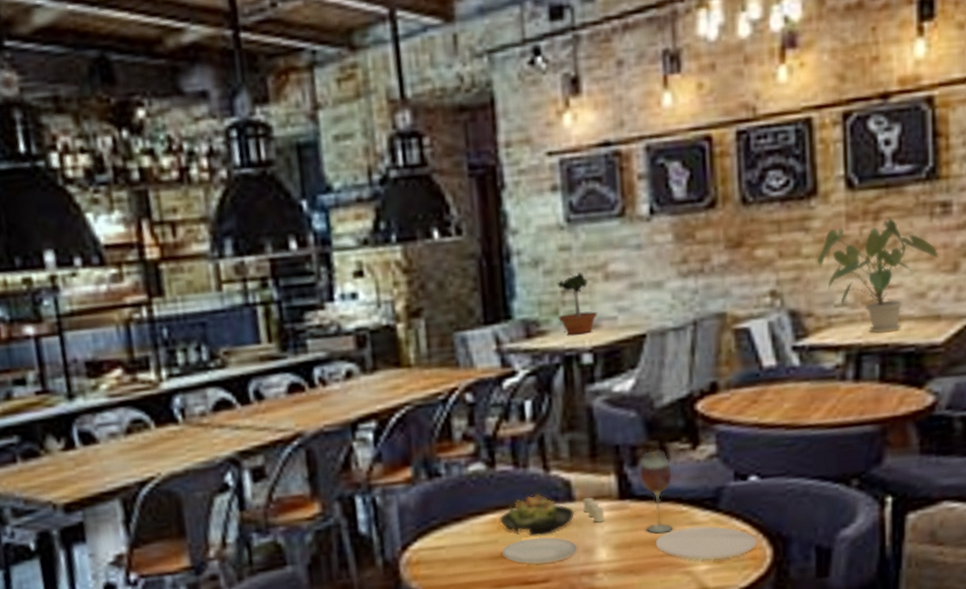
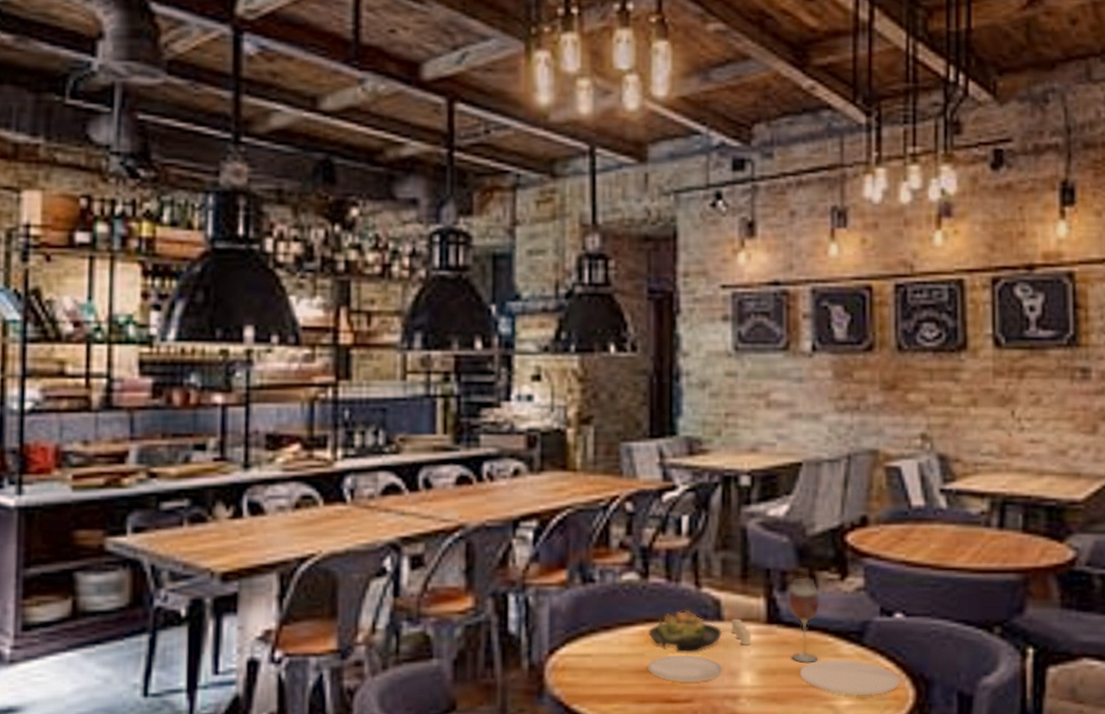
potted tree: present [557,270,598,335] -> none [720,396,758,457]
house plant: present [816,218,939,334] -> none [965,377,1079,485]

